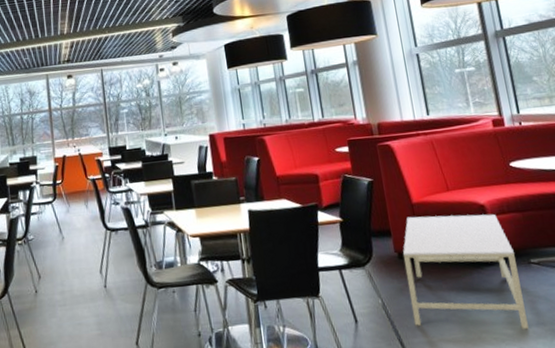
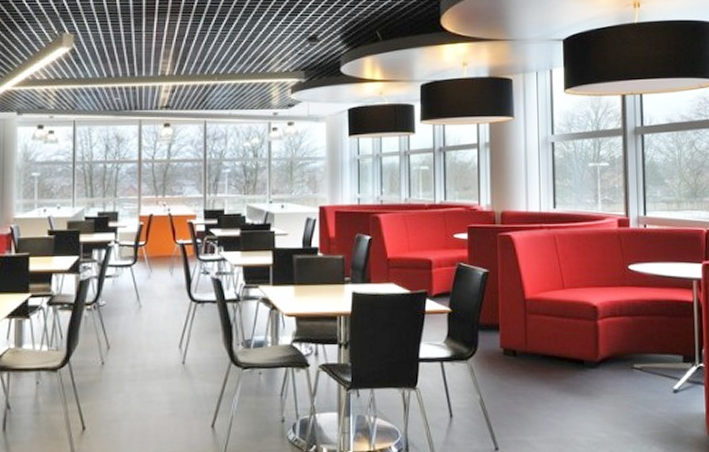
coffee table: present [402,214,529,329] -> none [508,312,622,433]

